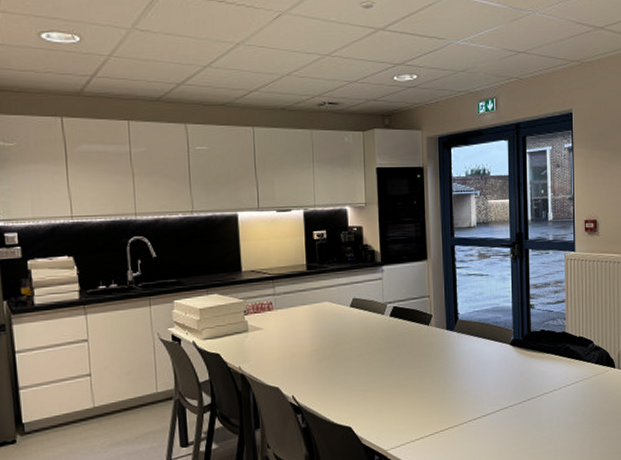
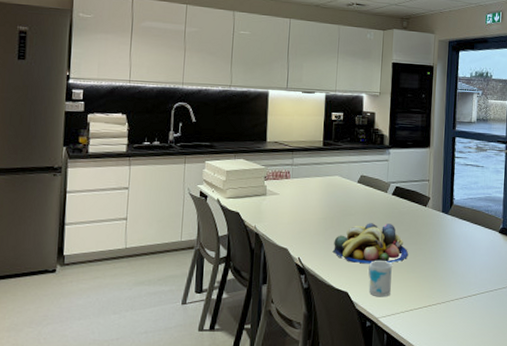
fruit bowl: none [329,348,414,395] -> present [332,223,409,264]
mug: none [371,388,398,428] -> present [368,260,392,297]

